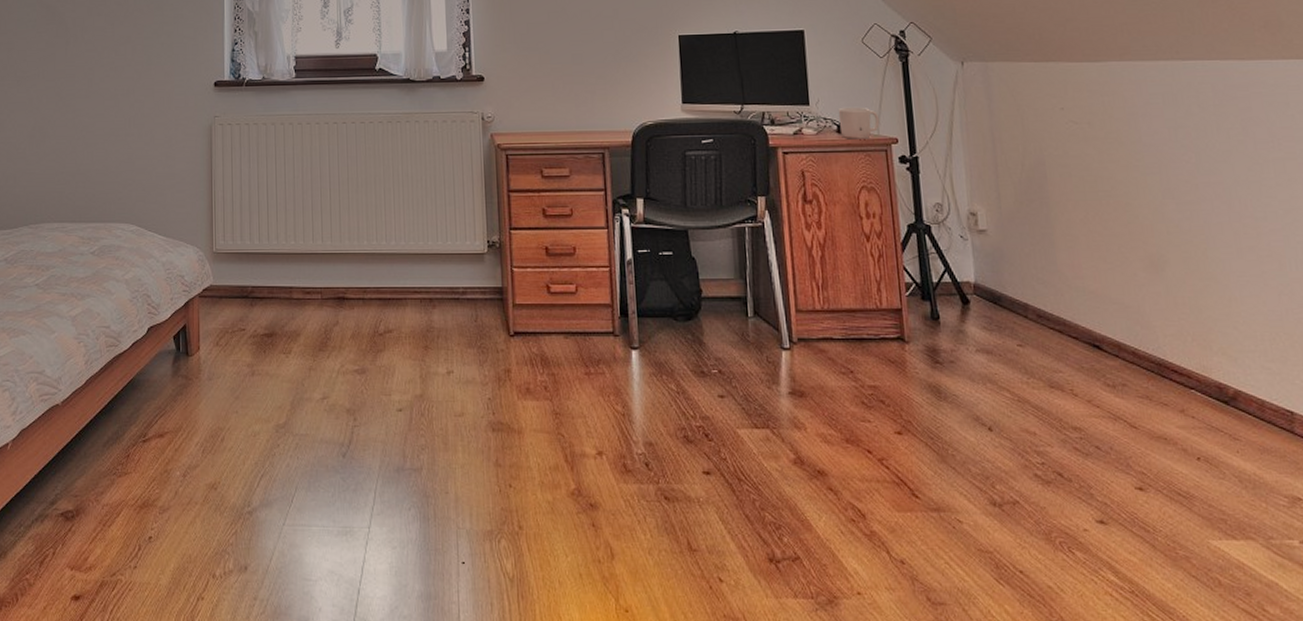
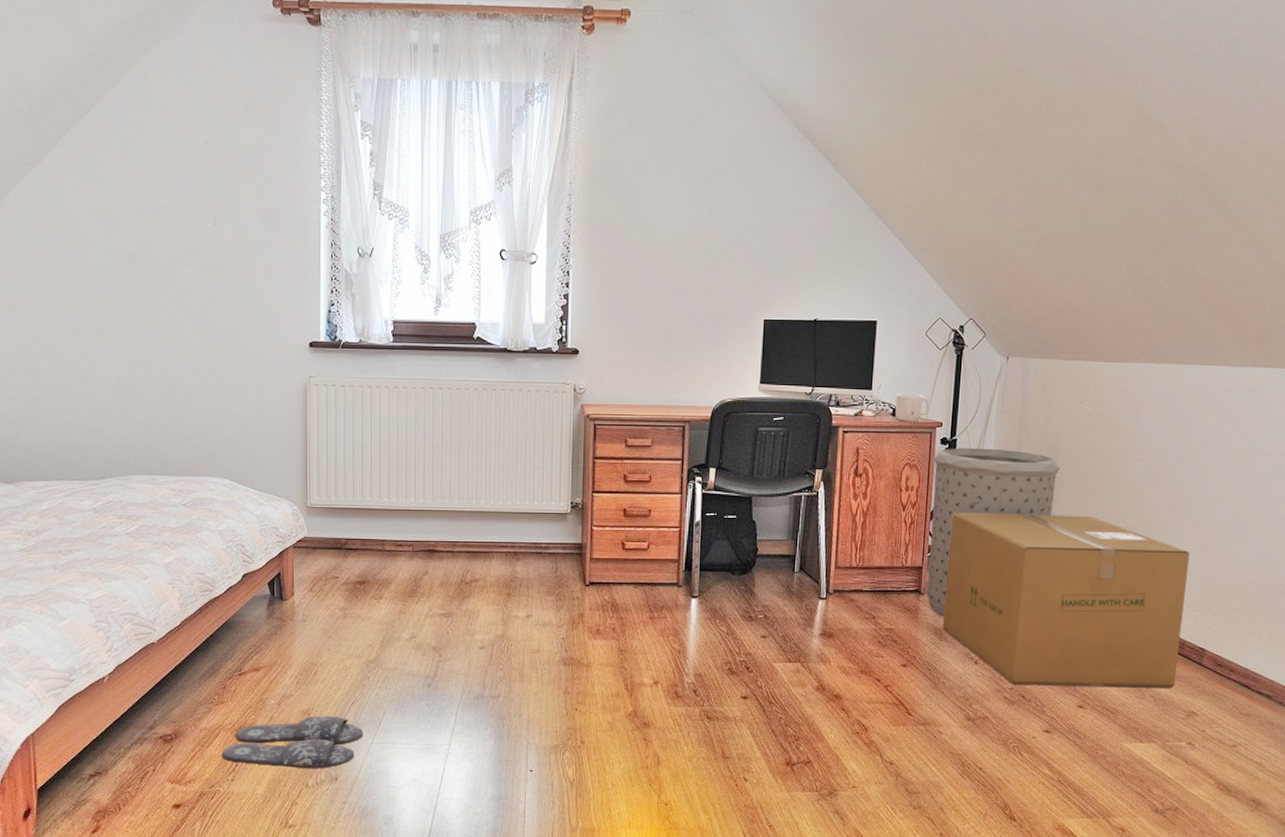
slippers: none [123,491,274,556] -> present [221,716,363,769]
laundry basket: none [893,166,1052,370] -> present [927,448,1061,616]
box: none [928,241,1263,465] -> present [942,512,1190,688]

